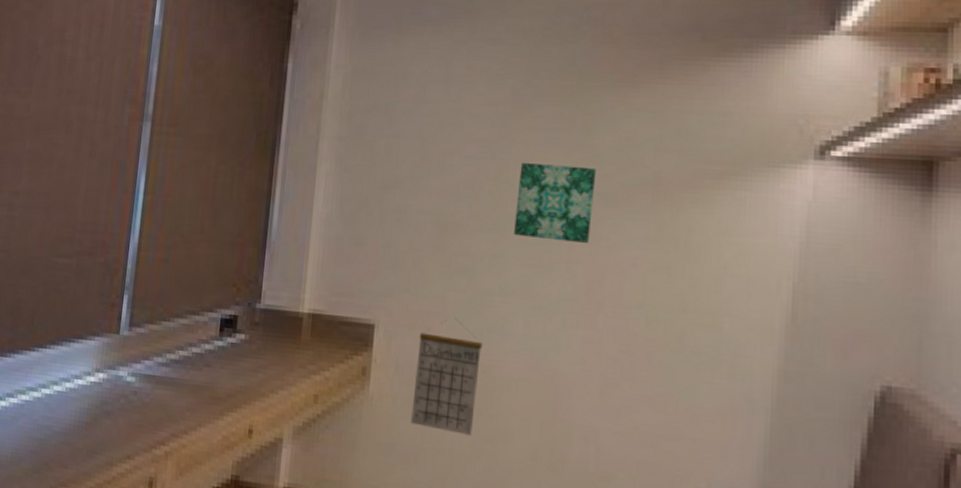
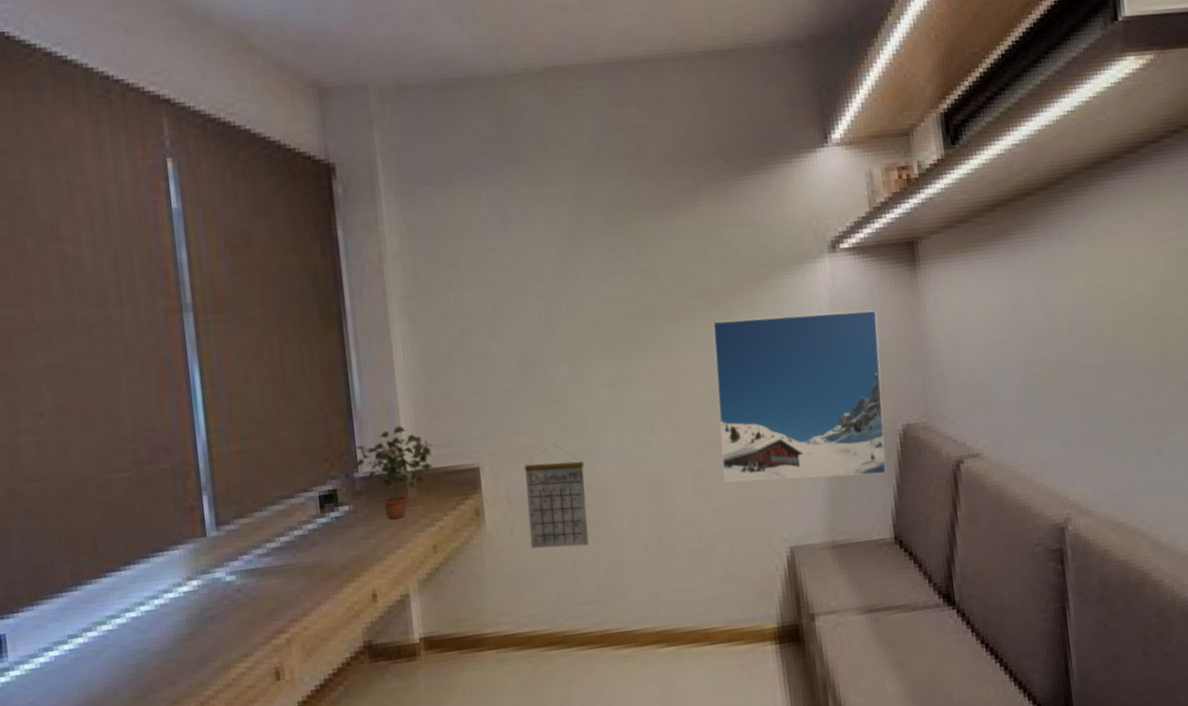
potted plant: none [259,265,336,359] -> present [355,425,435,519]
wall art: present [514,162,597,244] -> none [588,288,661,361]
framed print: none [637,216,867,442] -> present [712,310,887,484]

